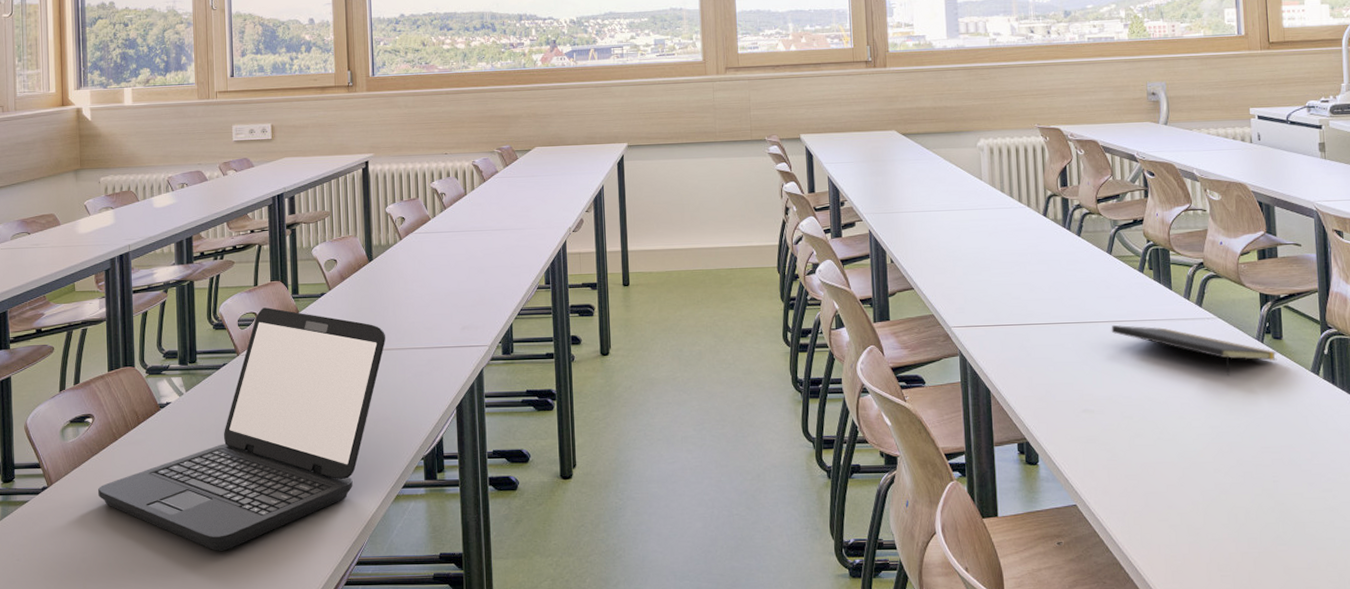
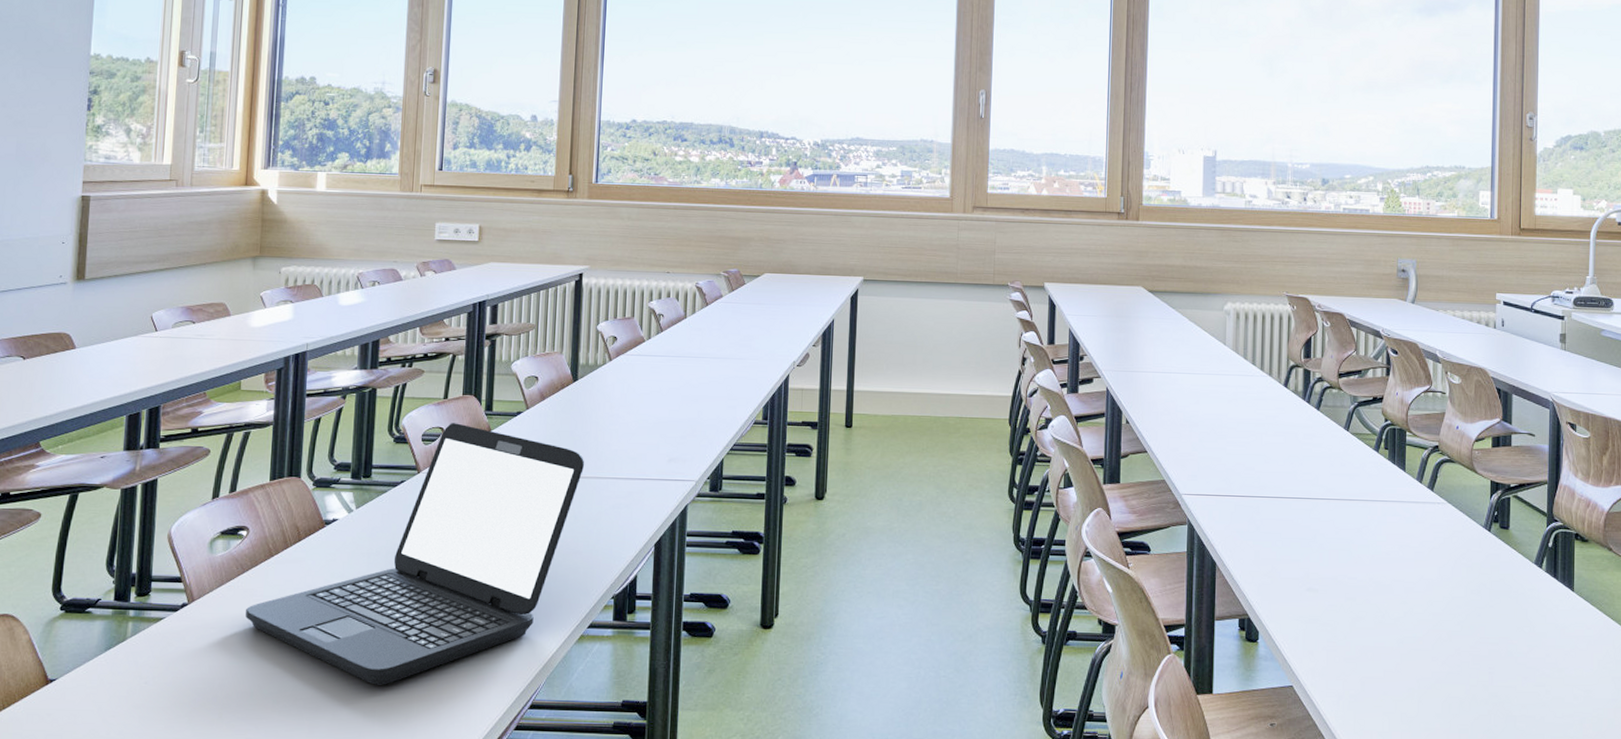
notepad: present [1111,324,1278,376] -> none [1342,503,1504,563]

